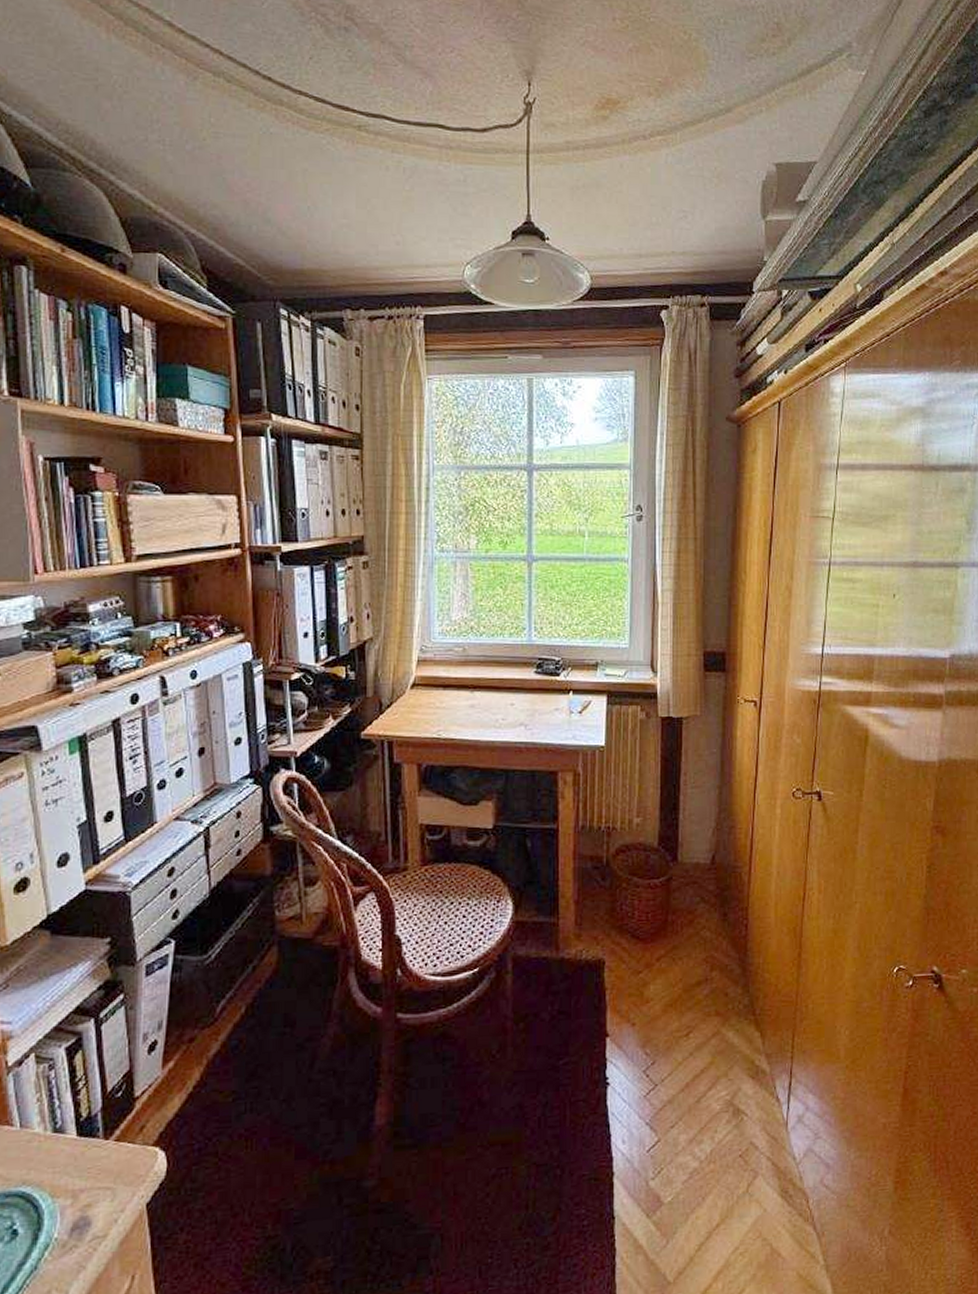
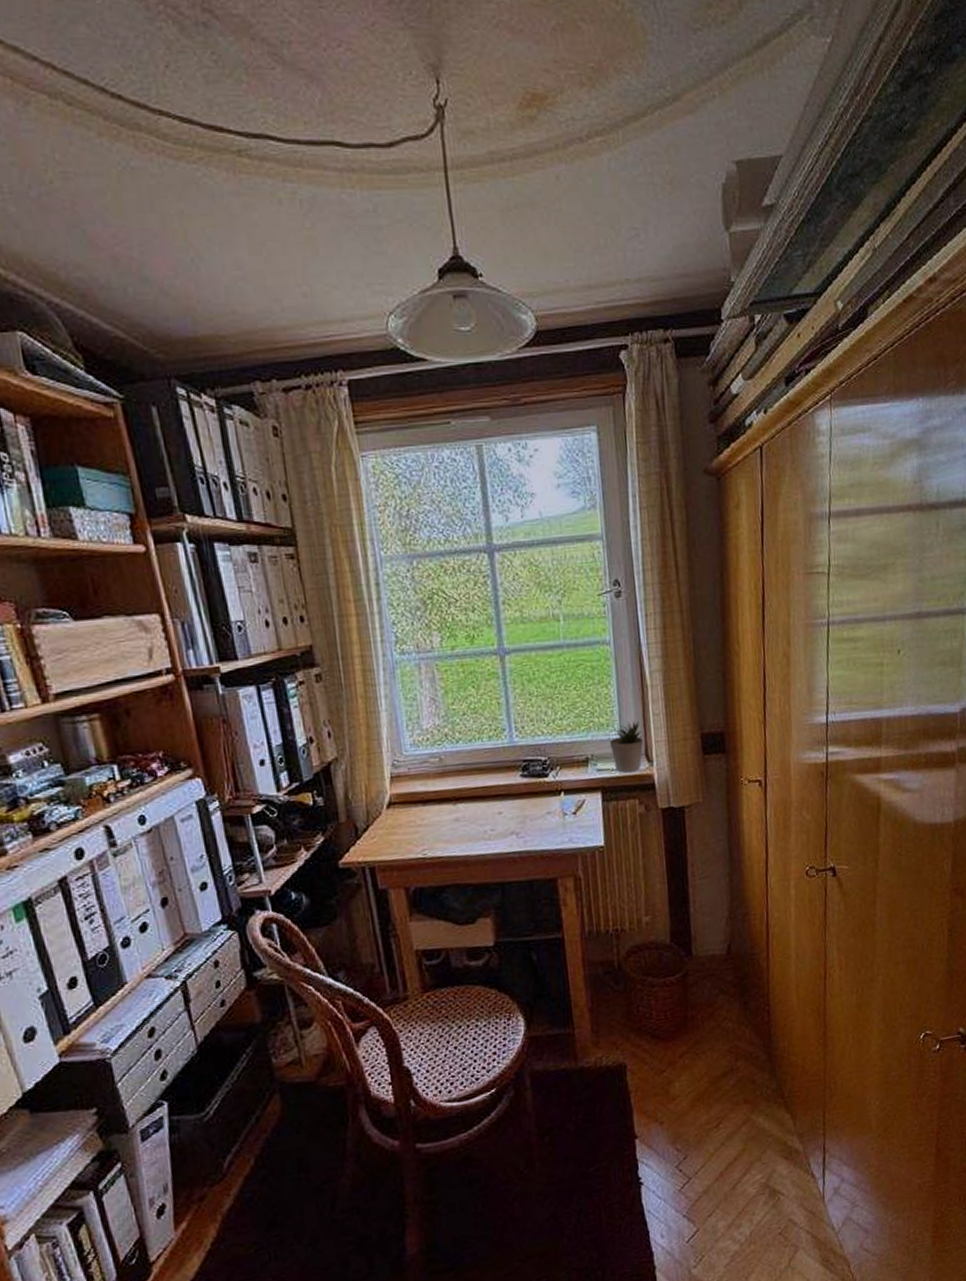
potted plant: none [619,633,650,680] -> present [609,721,644,773]

